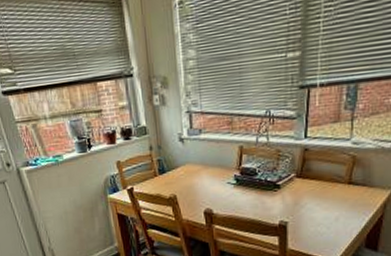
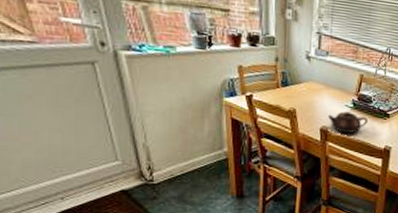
teapot: none [209,189,256,214] -> present [327,111,369,134]

